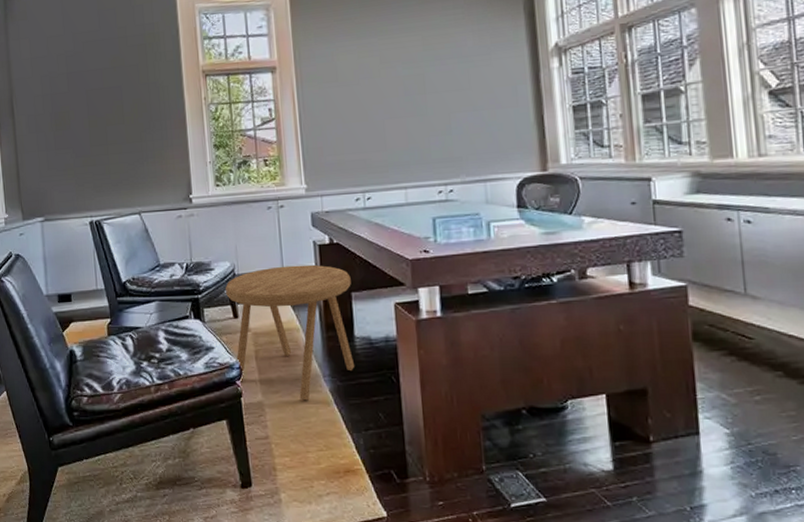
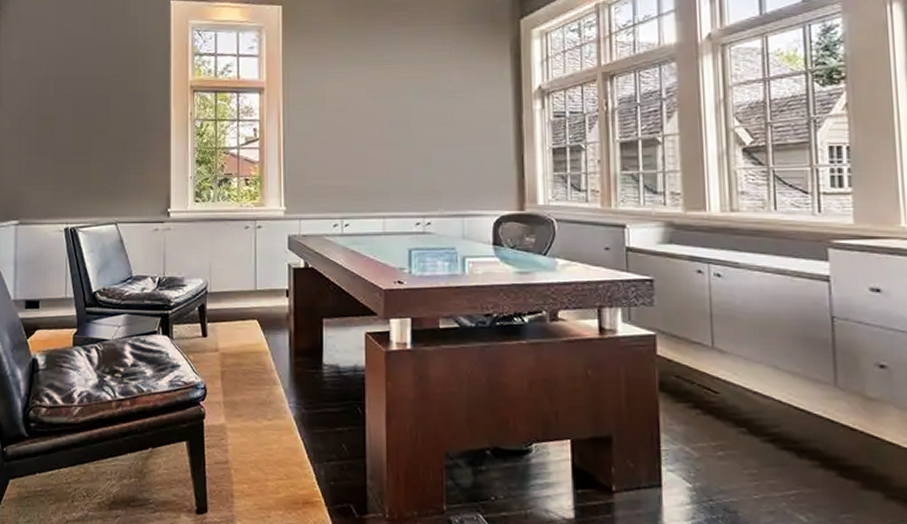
side table: present [226,264,355,401] -> none [197,287,323,427]

